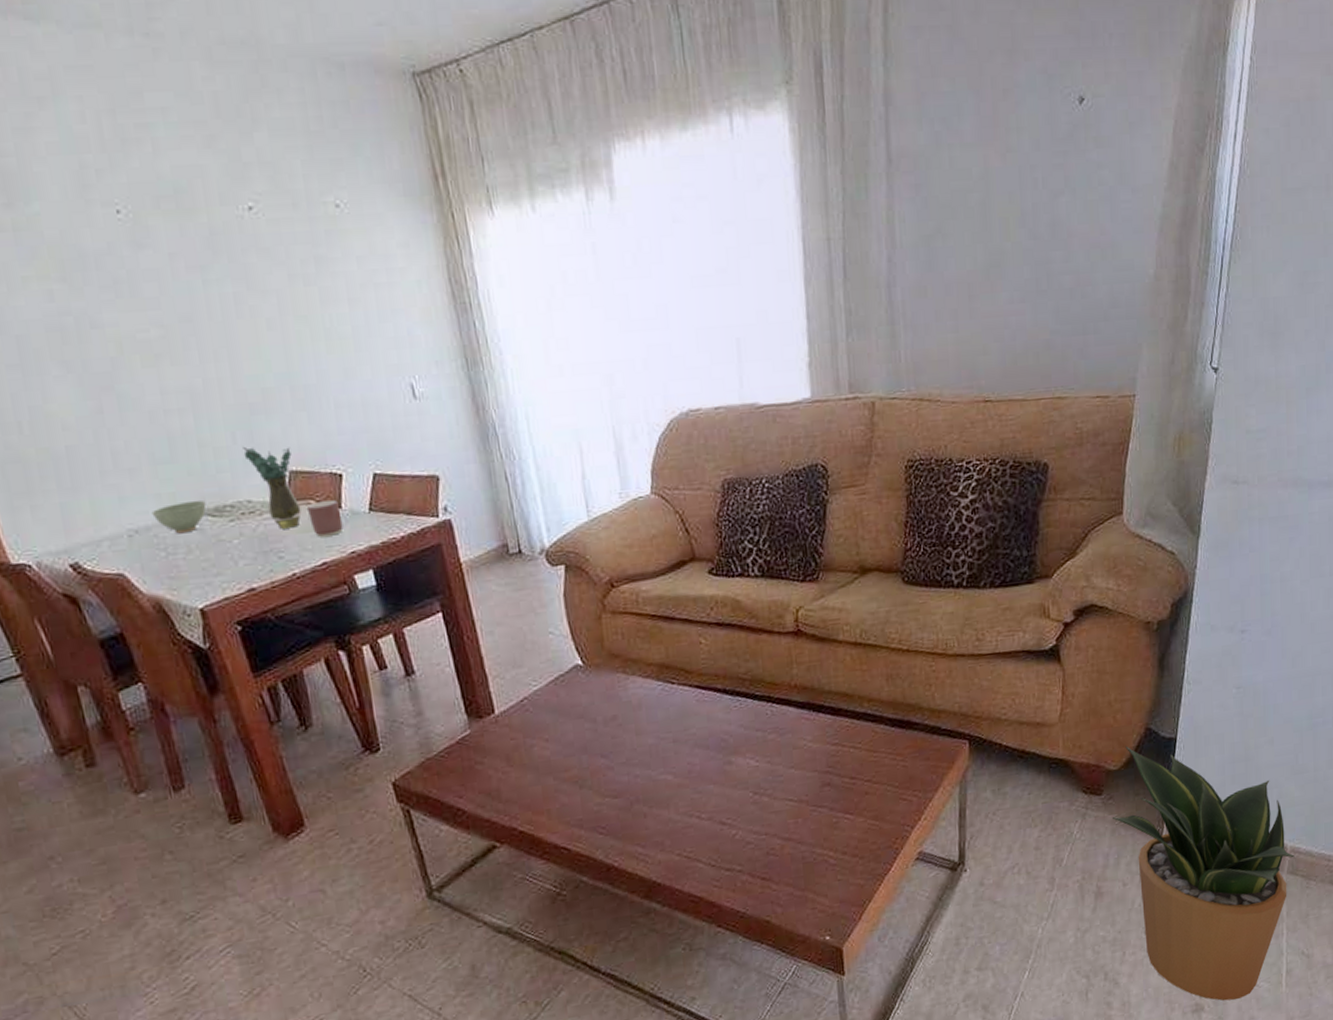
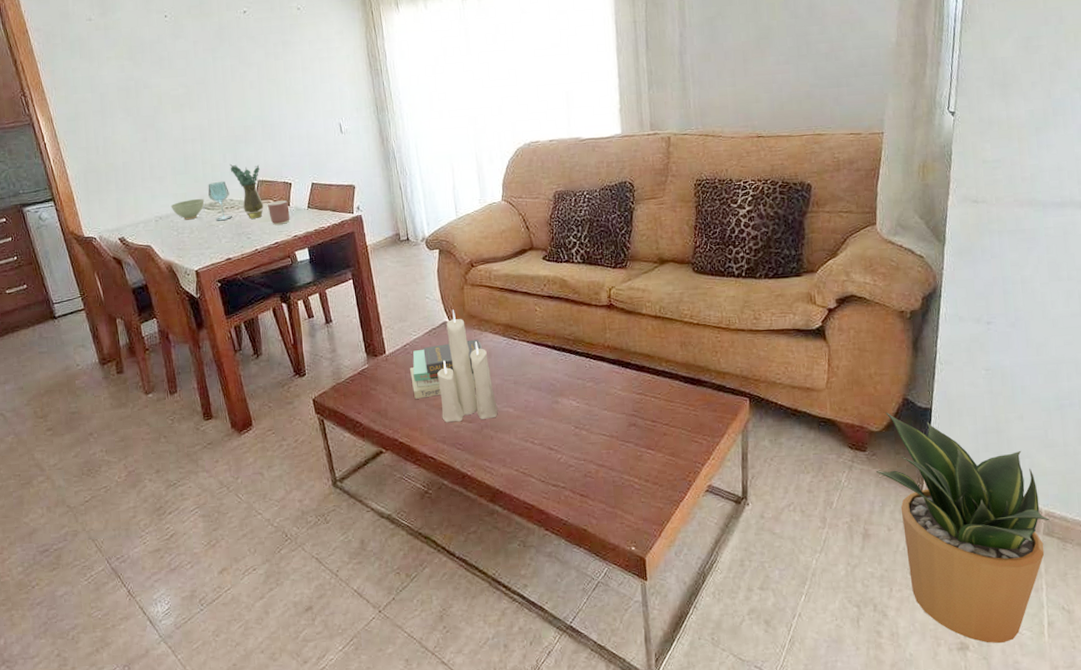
wine glass: none [209,472,253,534] -> present [208,181,232,221]
books: none [530,686,629,772] -> present [410,339,482,399]
candle: none [568,647,653,801] -> present [437,309,498,423]

